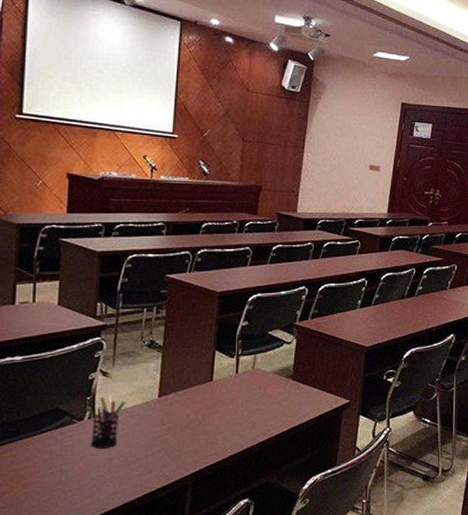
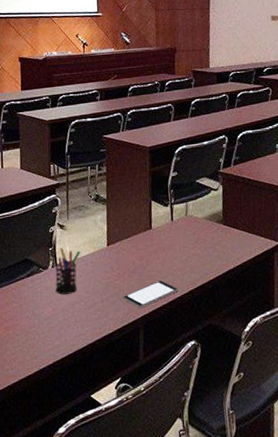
smartphone: none [170,436,237,465] -> present [122,280,179,309]

